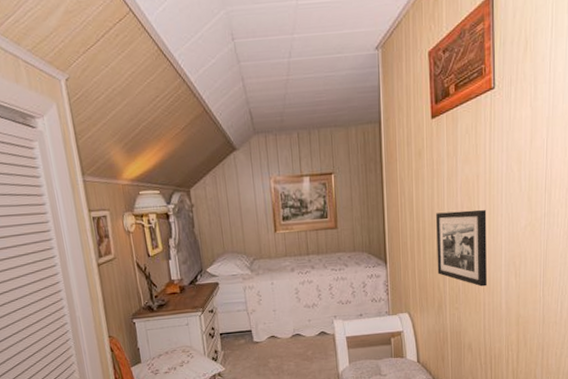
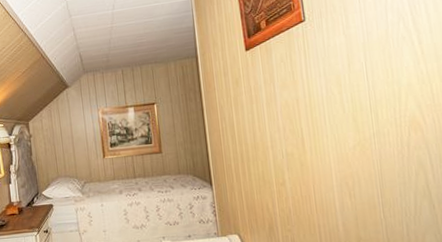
picture frame: present [436,209,487,287] -> none [258,131,319,208]

